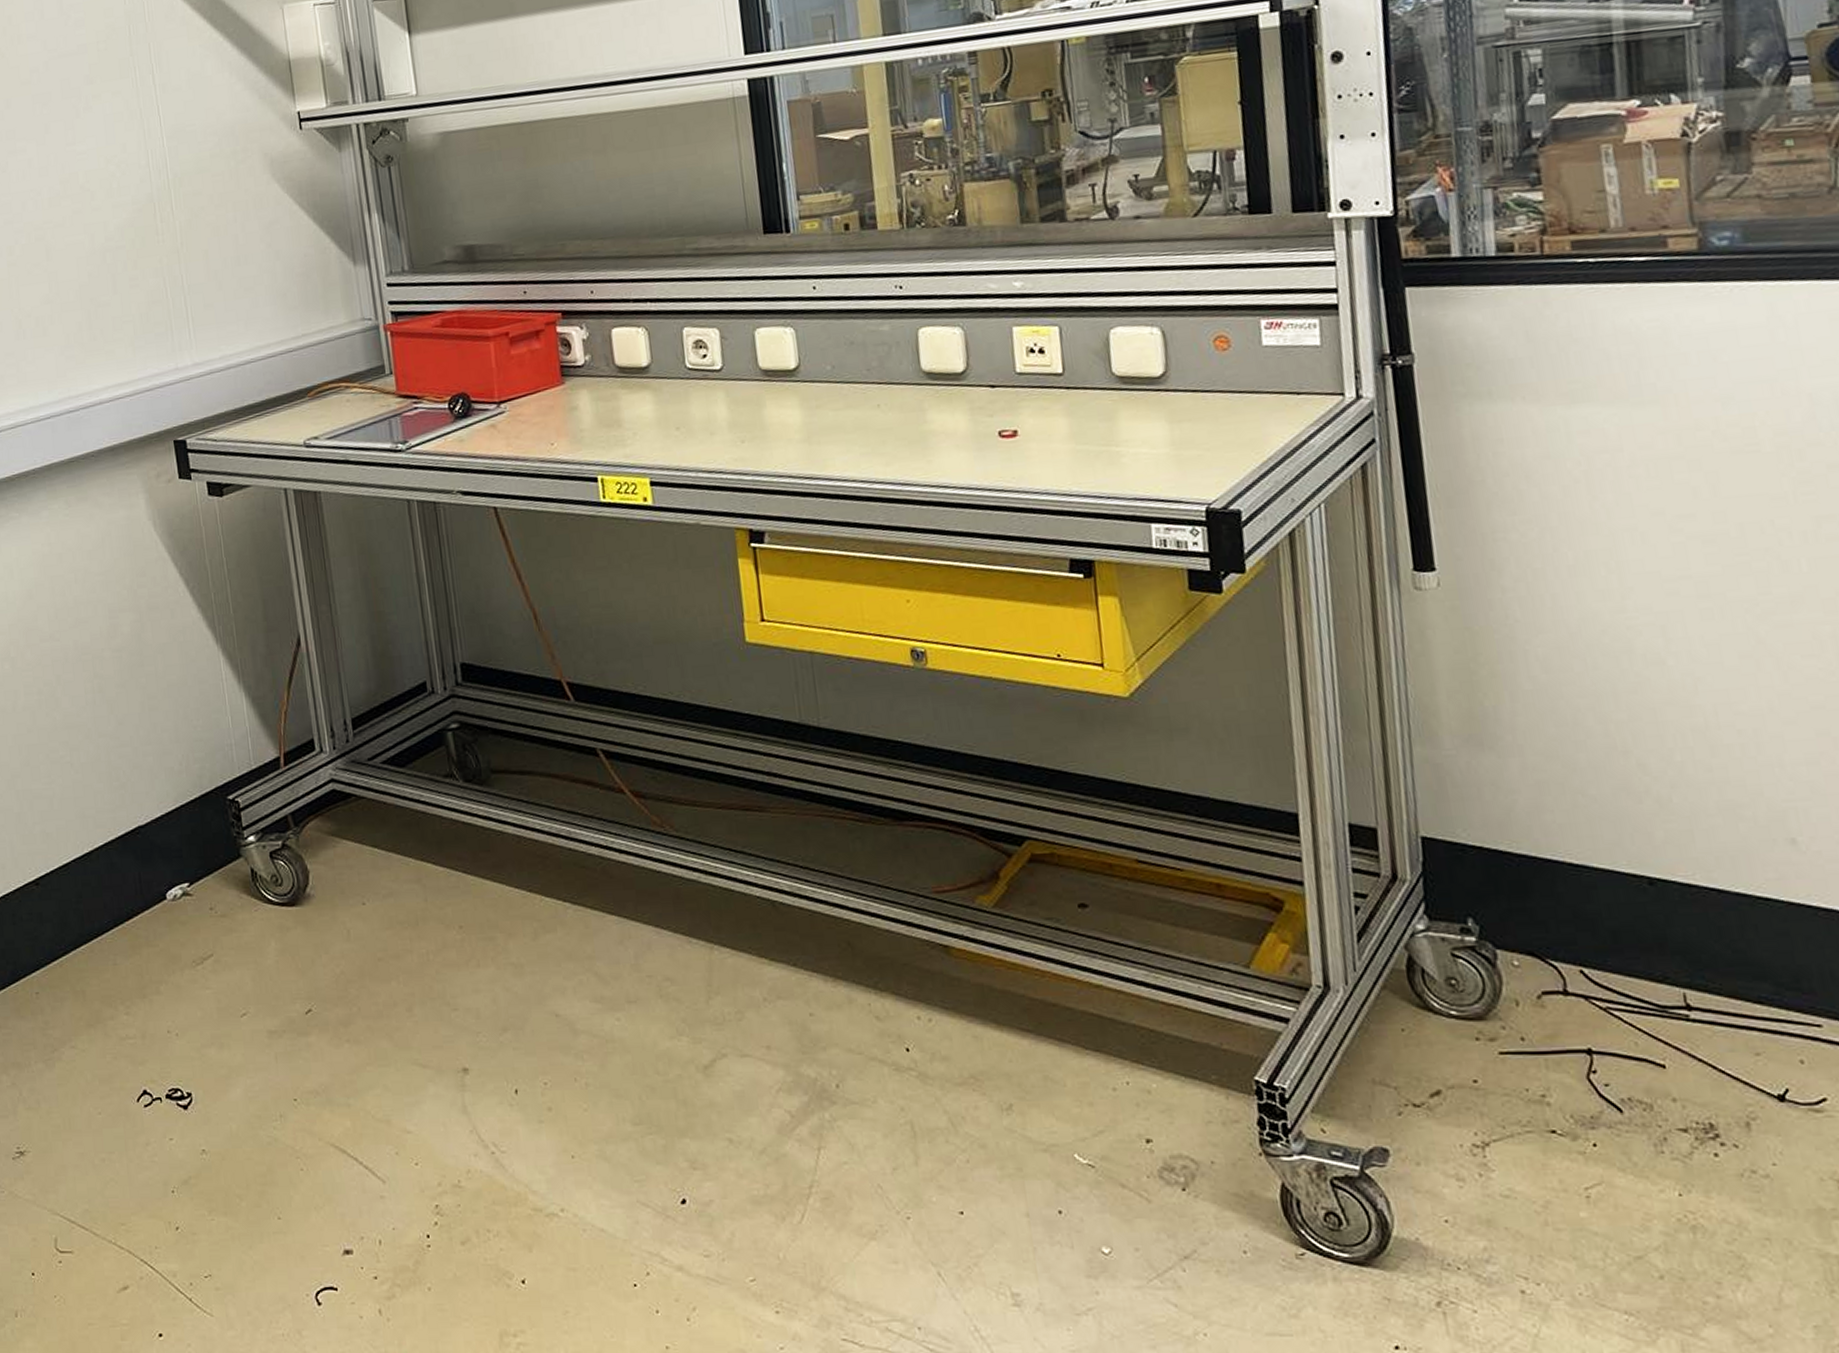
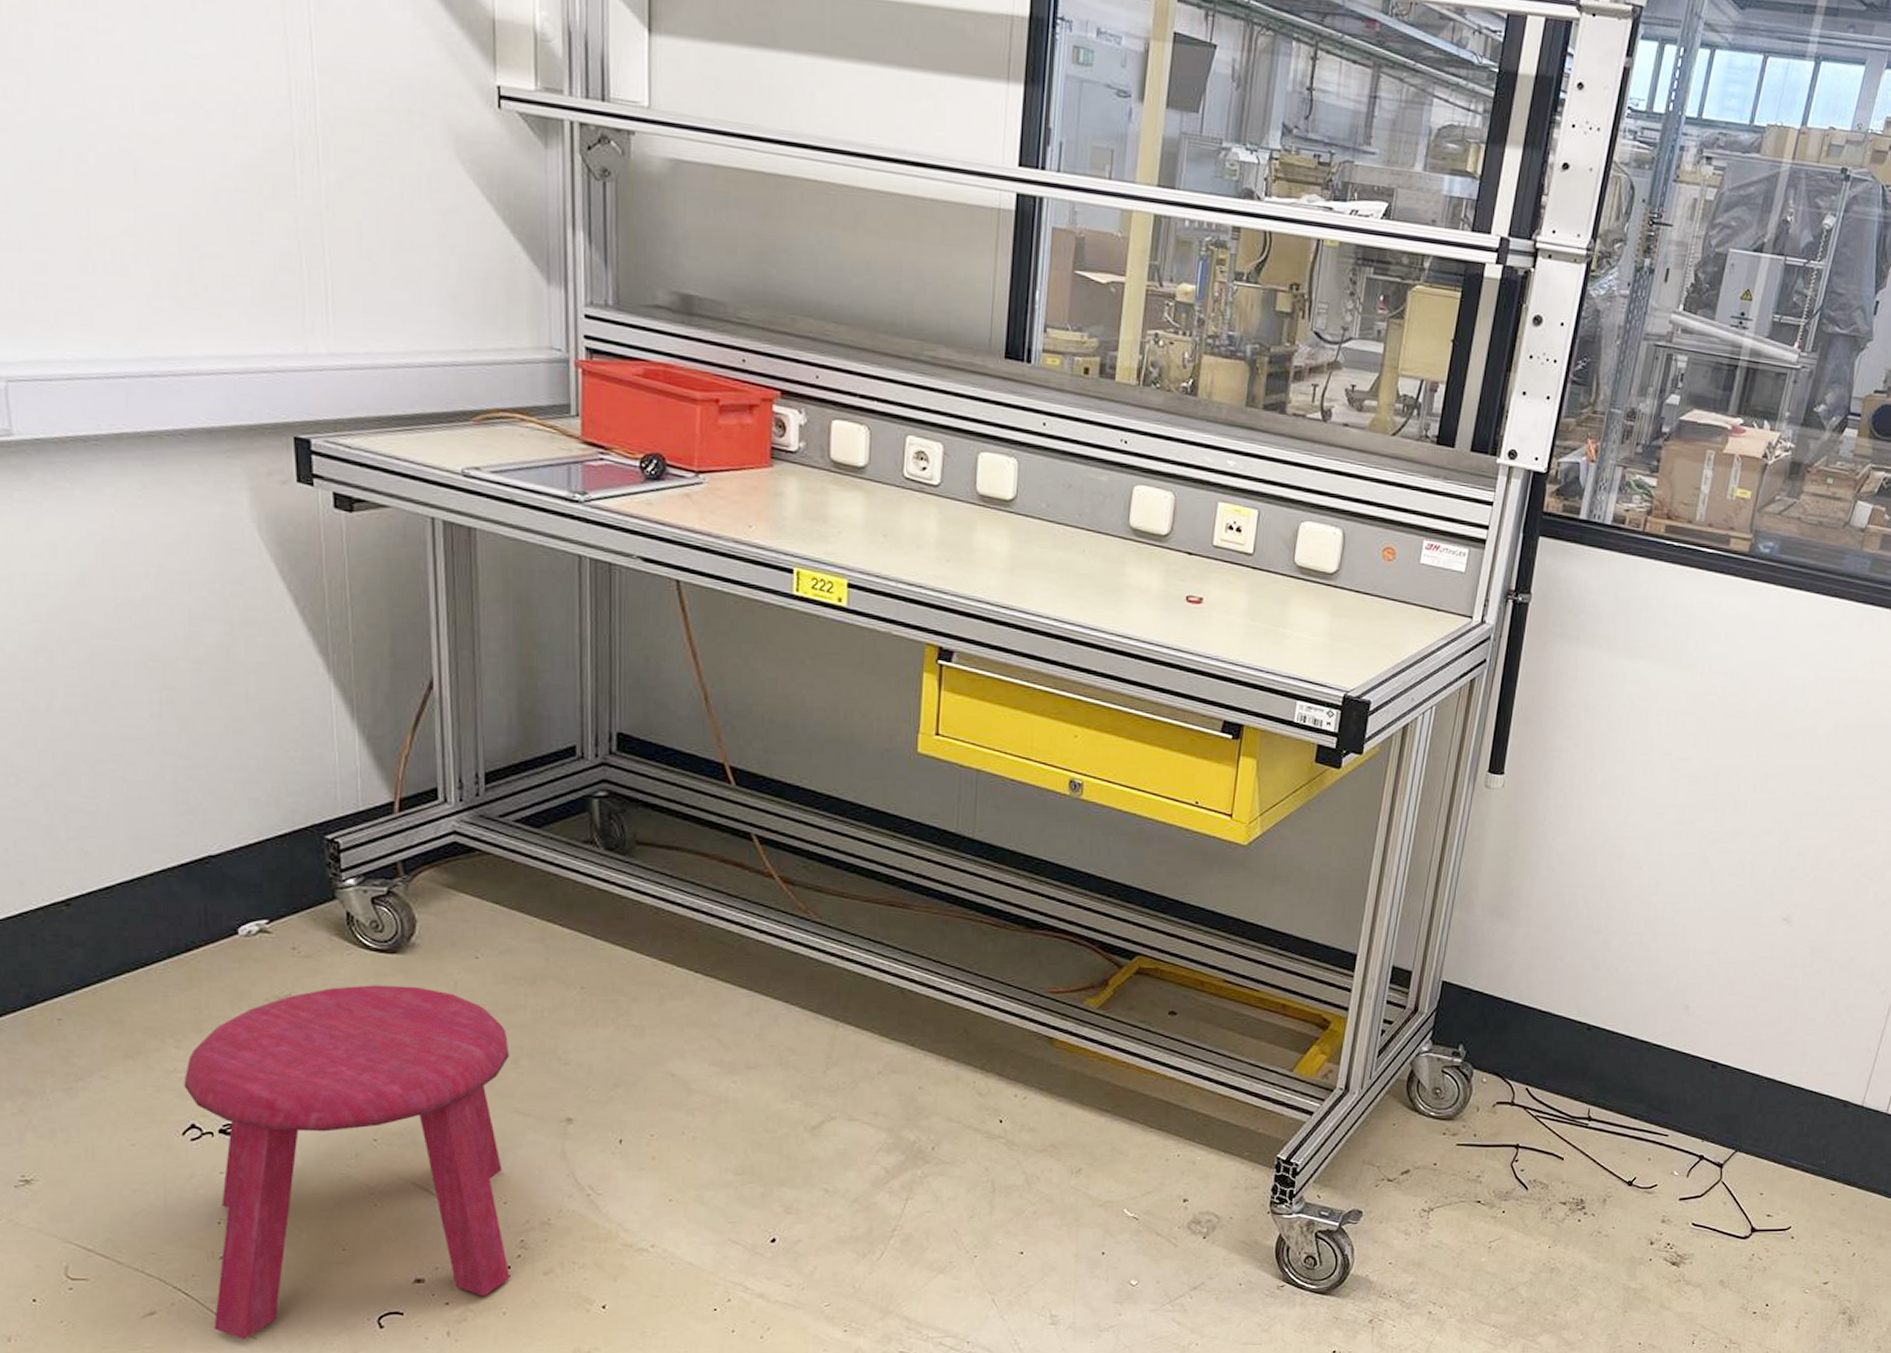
stool: none [134,937,431,1317] -> present [184,985,511,1340]

